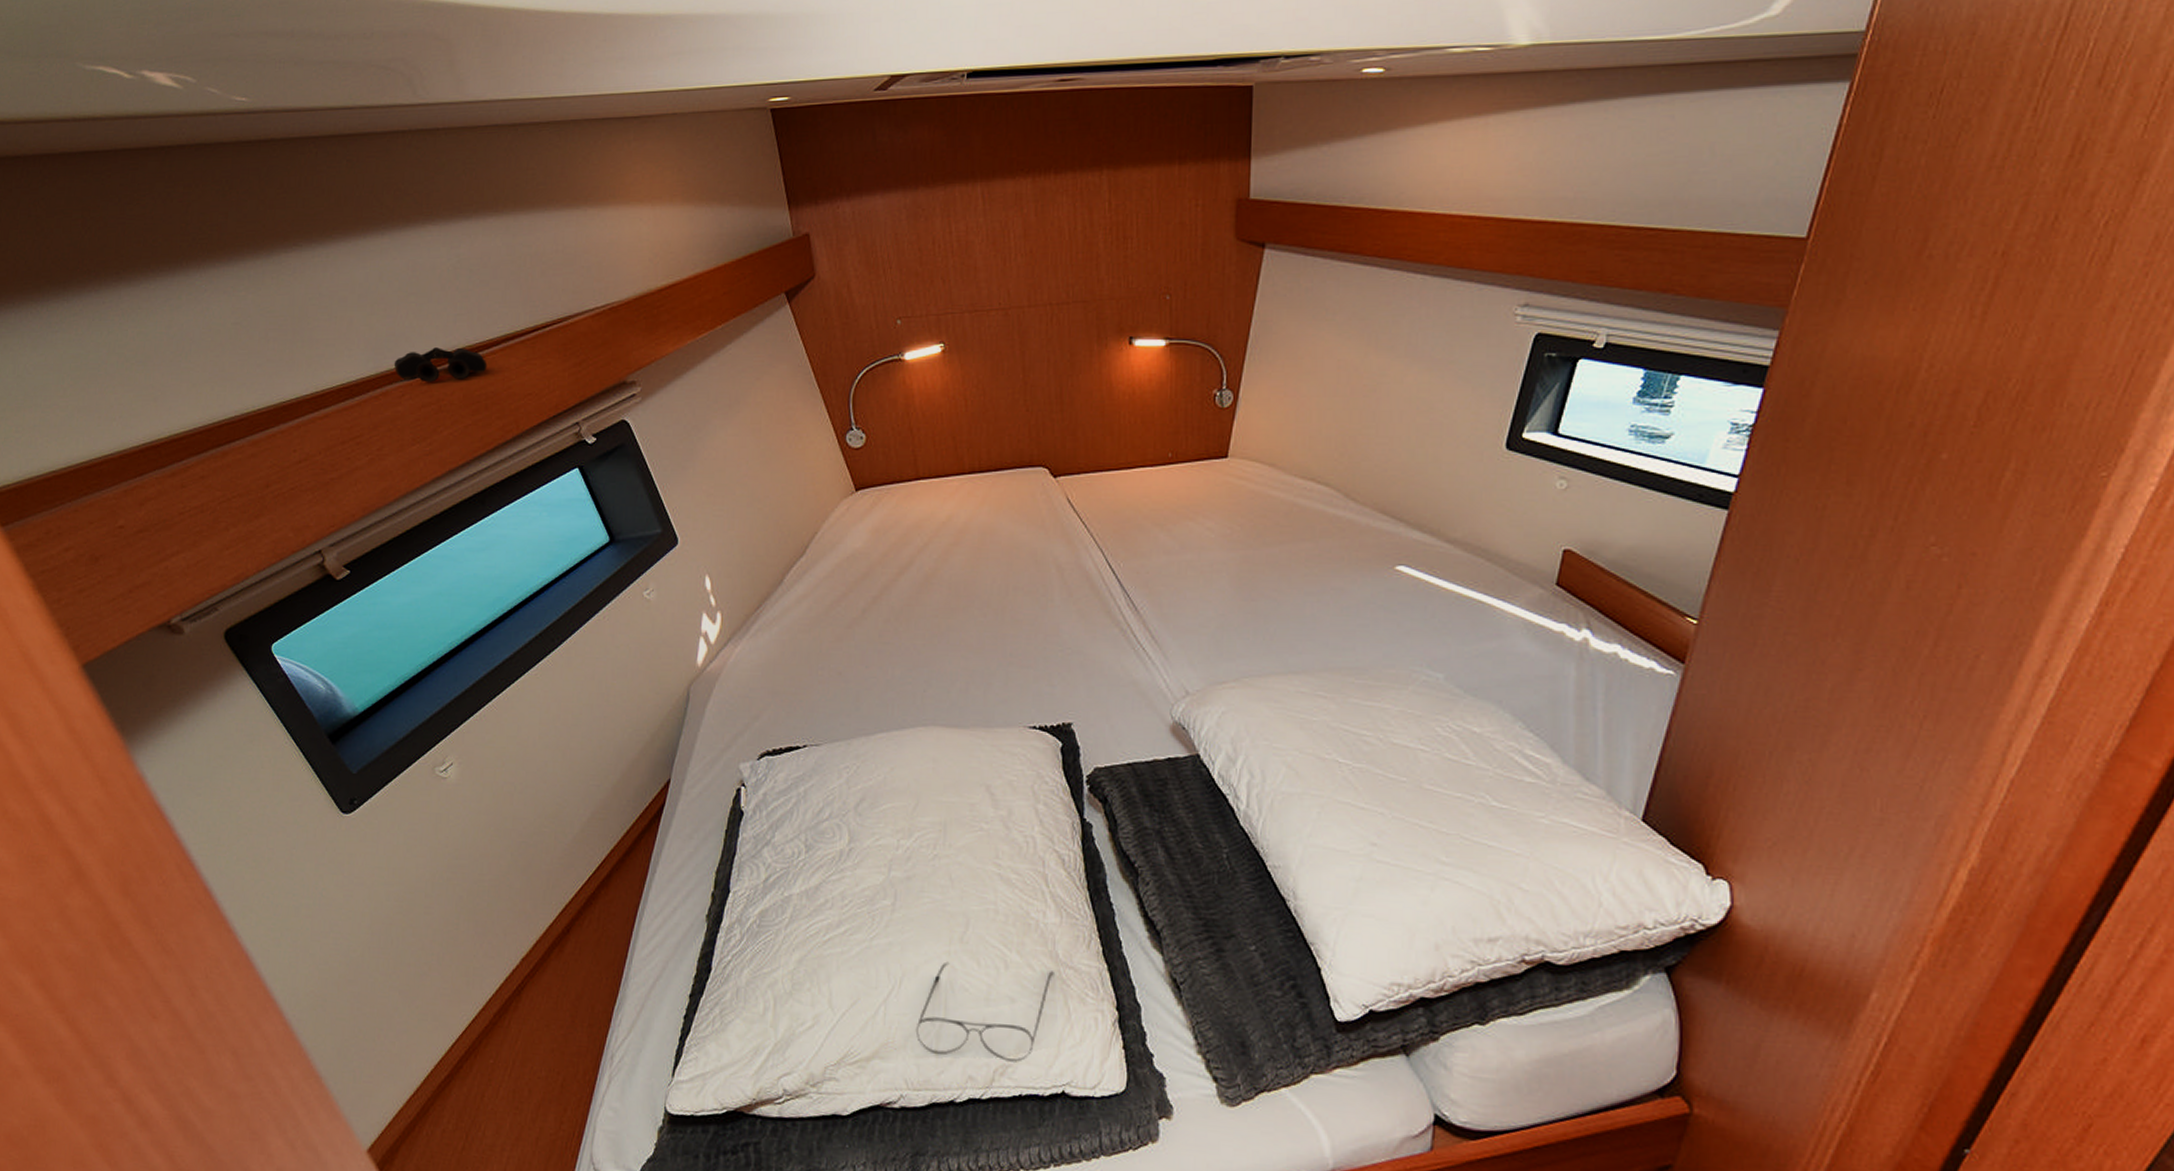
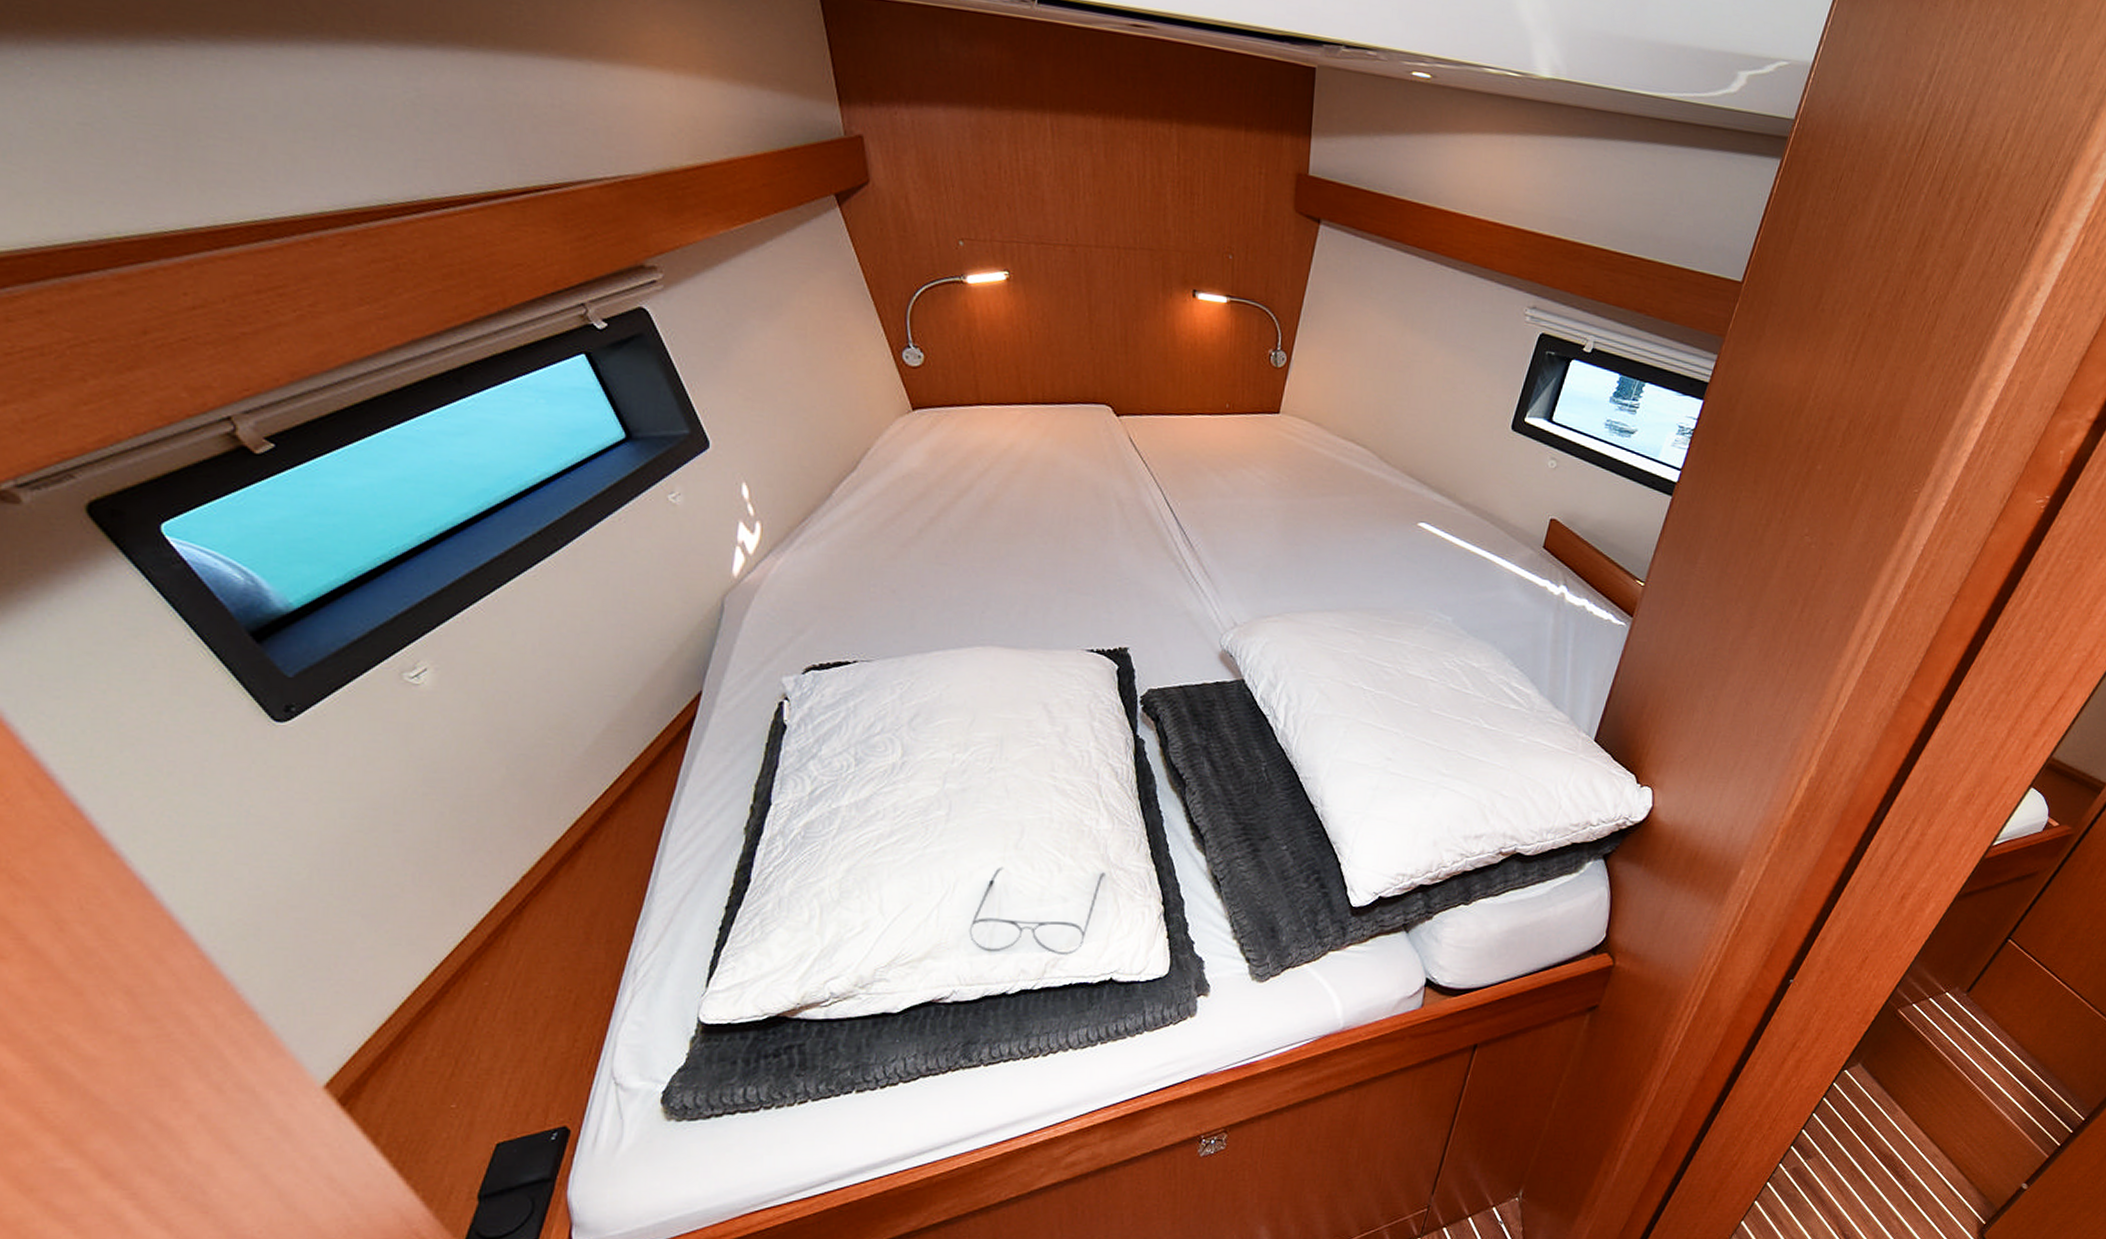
binoculars: present [393,347,488,382] -> none [329,194,462,237]

